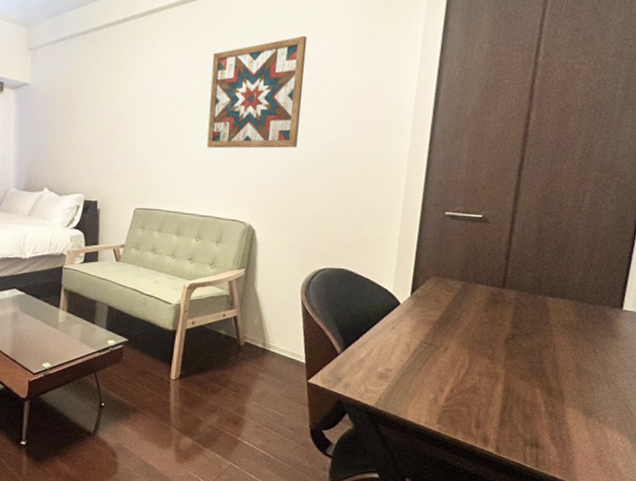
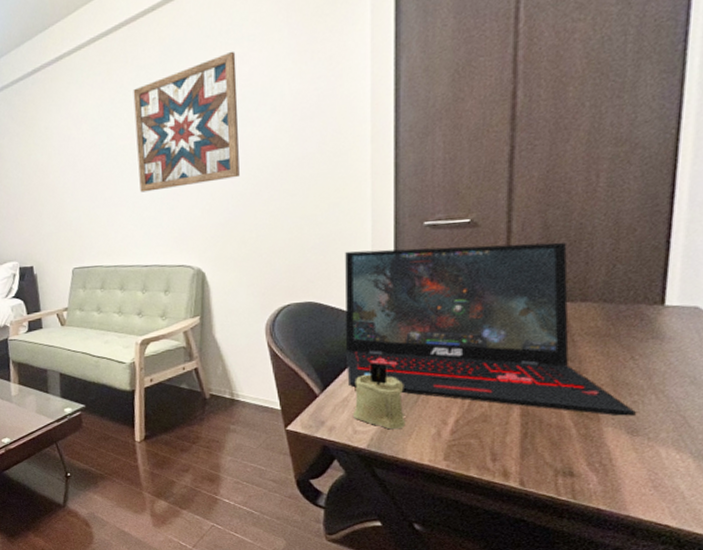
laptop: none [366,228,592,400] -> present [345,242,636,416]
candle: none [367,329,413,392] -> present [353,362,406,430]

